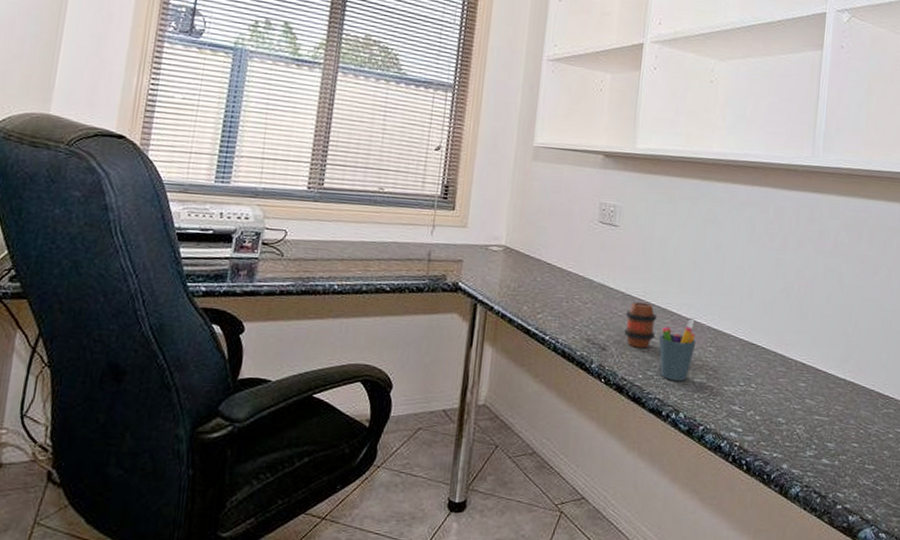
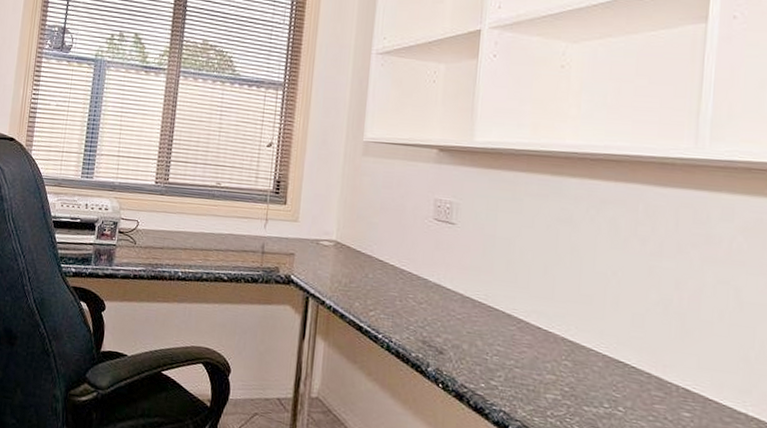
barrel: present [624,302,657,348] -> none [463,305,502,356]
pen holder: present [659,317,696,381] -> none [504,326,548,395]

